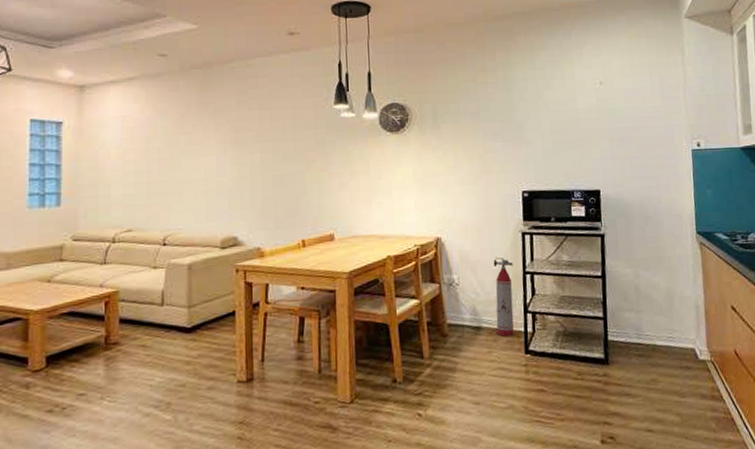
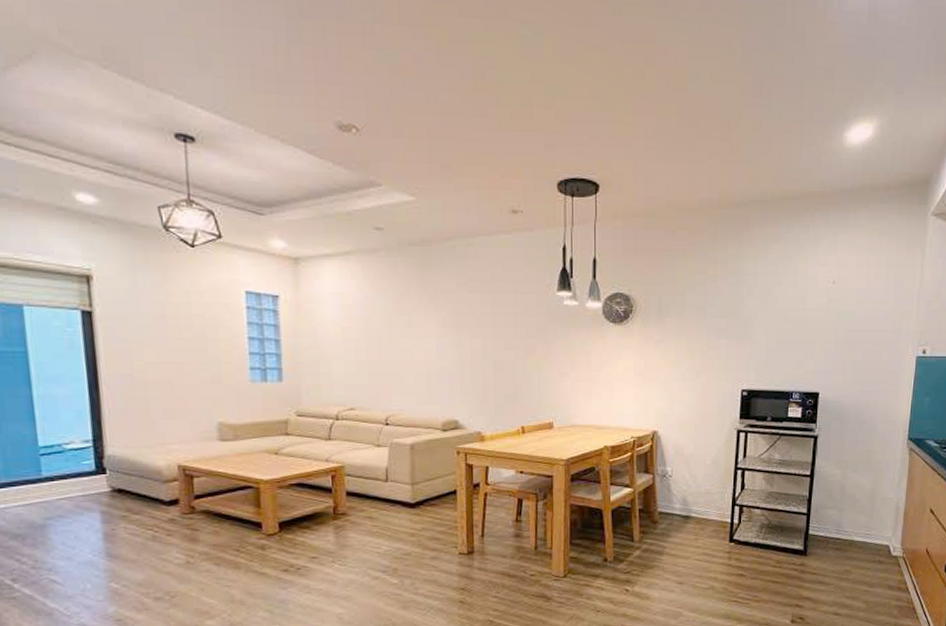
fire extinguisher: present [493,257,514,336] -> none [705,452,727,526]

